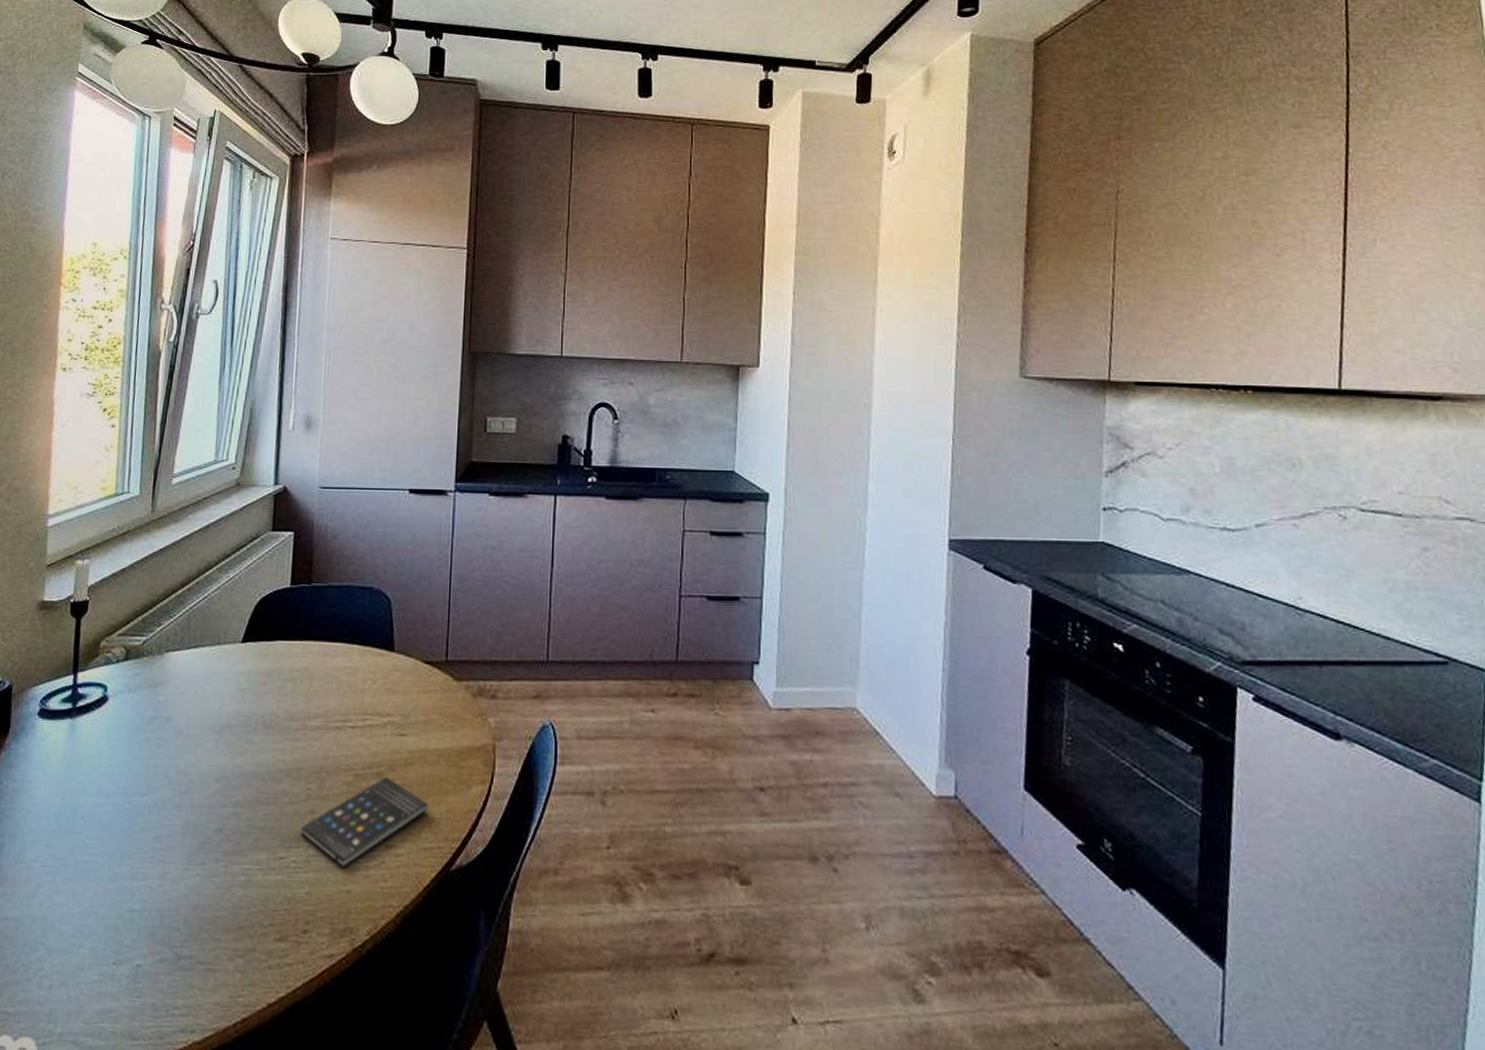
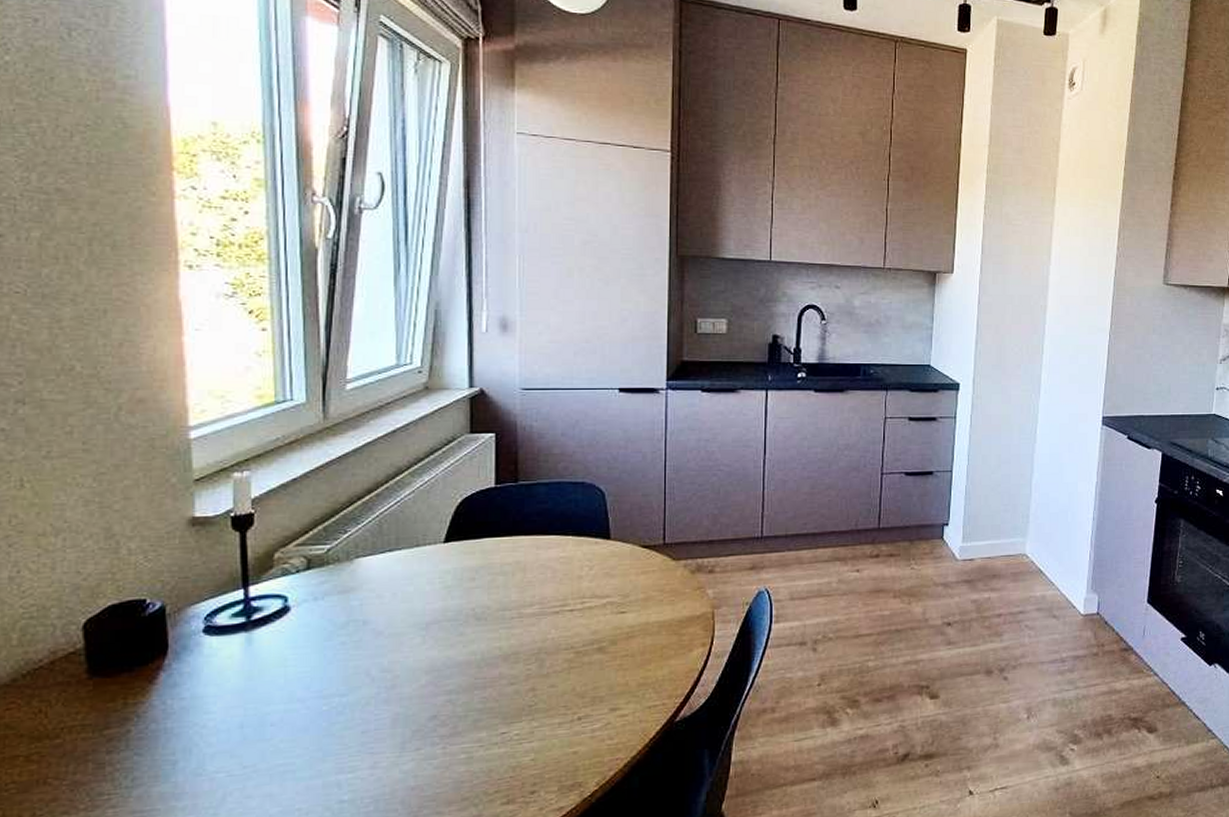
smartphone: present [301,777,429,868] -> none [522,651,651,733]

